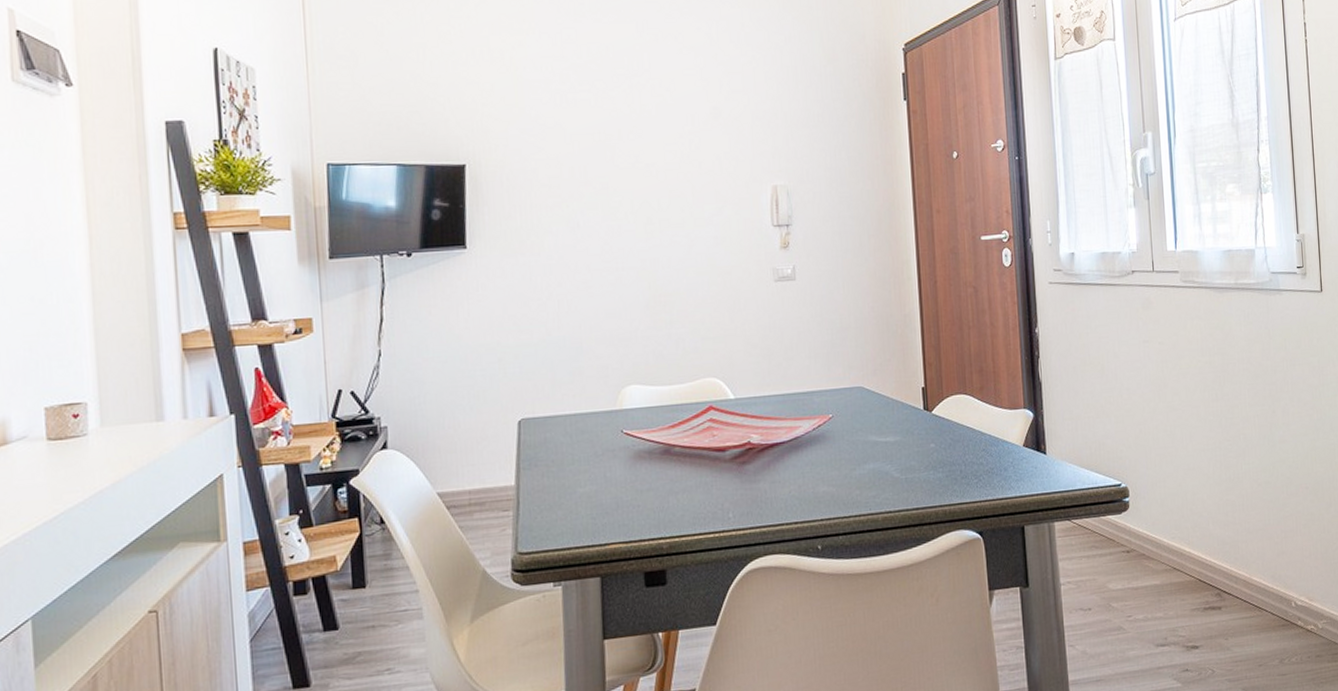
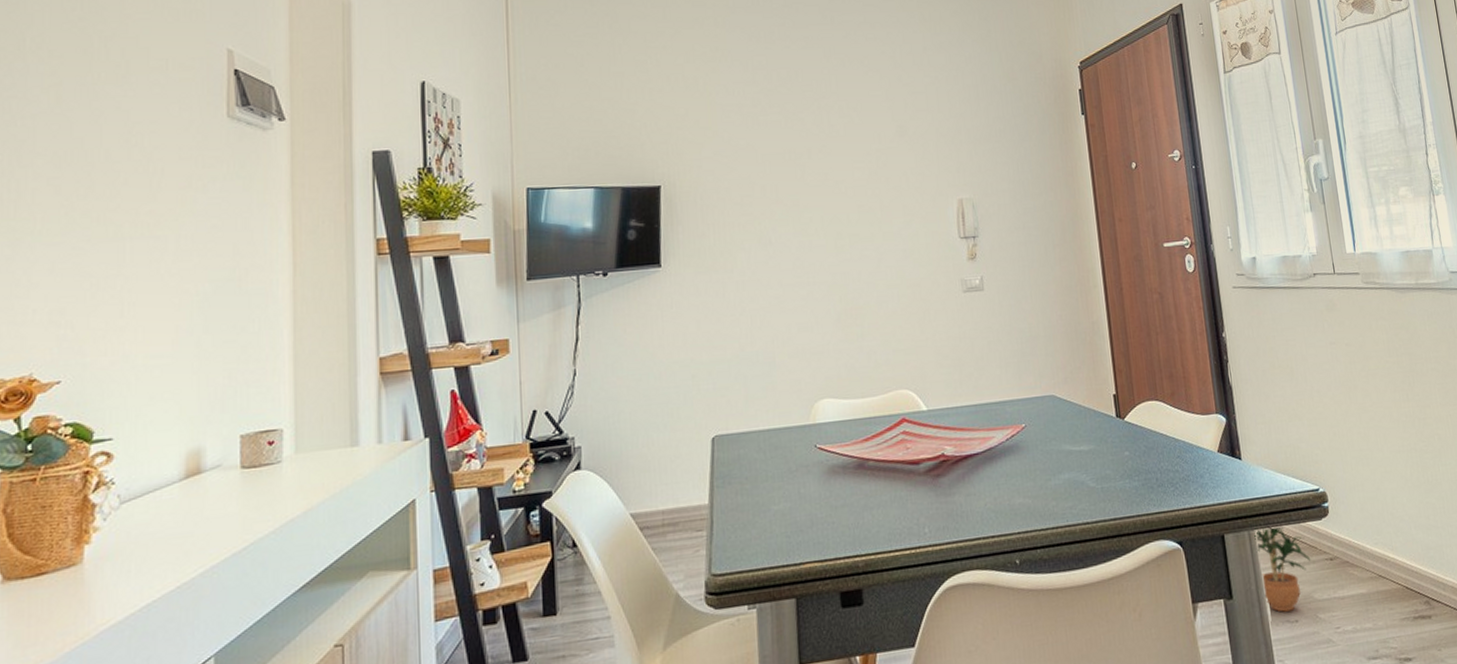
potted plant: none [1054,519,1108,601] -> present [1254,526,1311,612]

